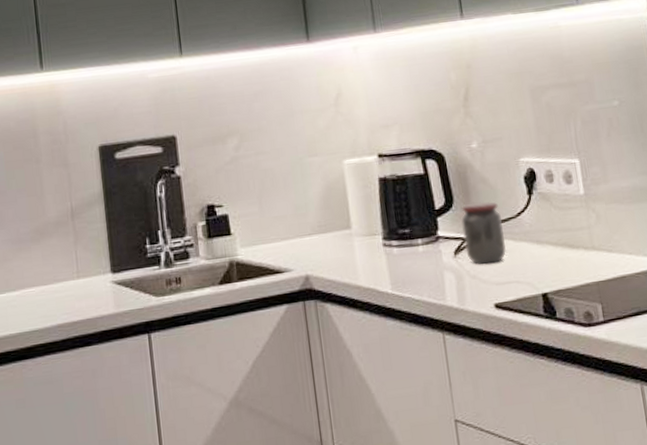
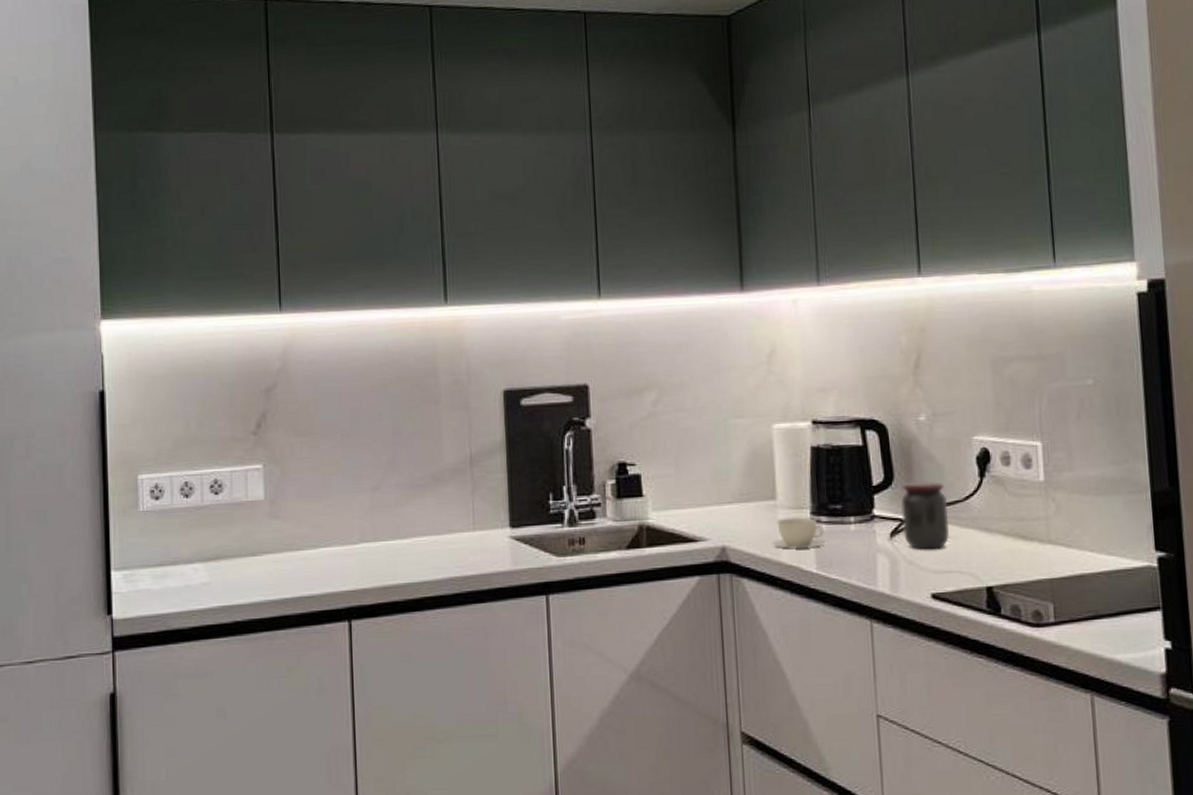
teacup: none [350,243,397,273] -> present [772,517,825,549]

